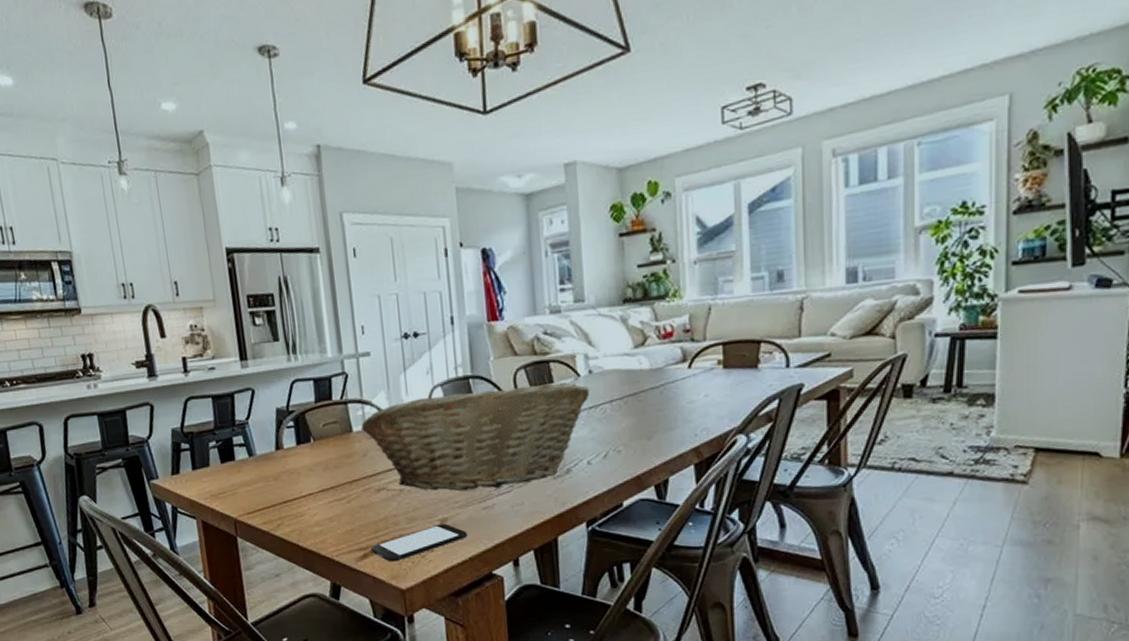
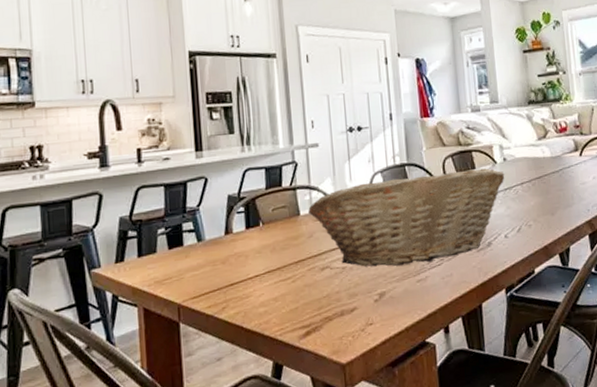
smartphone: present [371,523,468,562] -> none [313,297,404,338]

